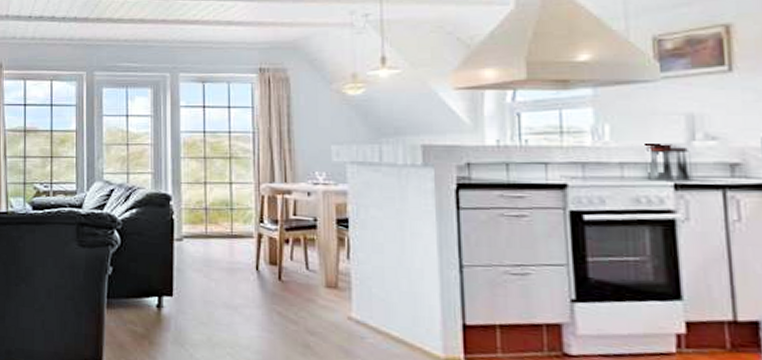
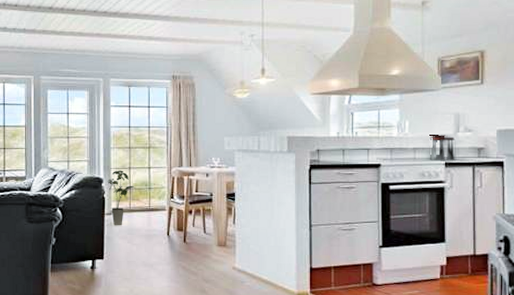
house plant: none [176,185,213,256] -> present [107,170,135,226]

